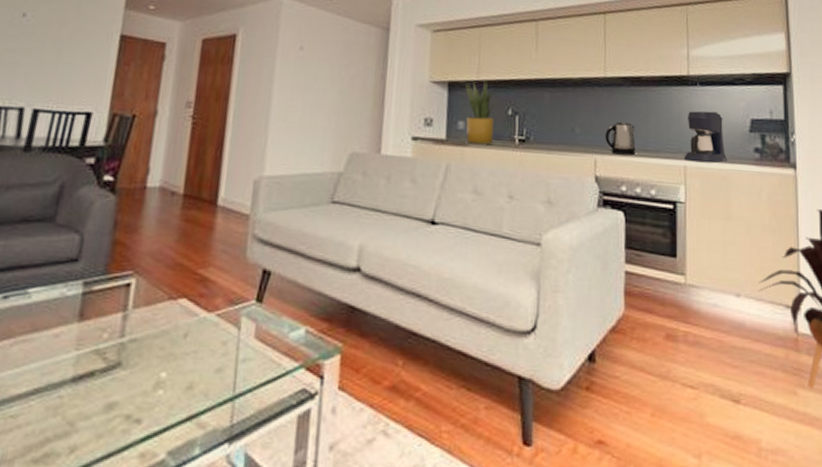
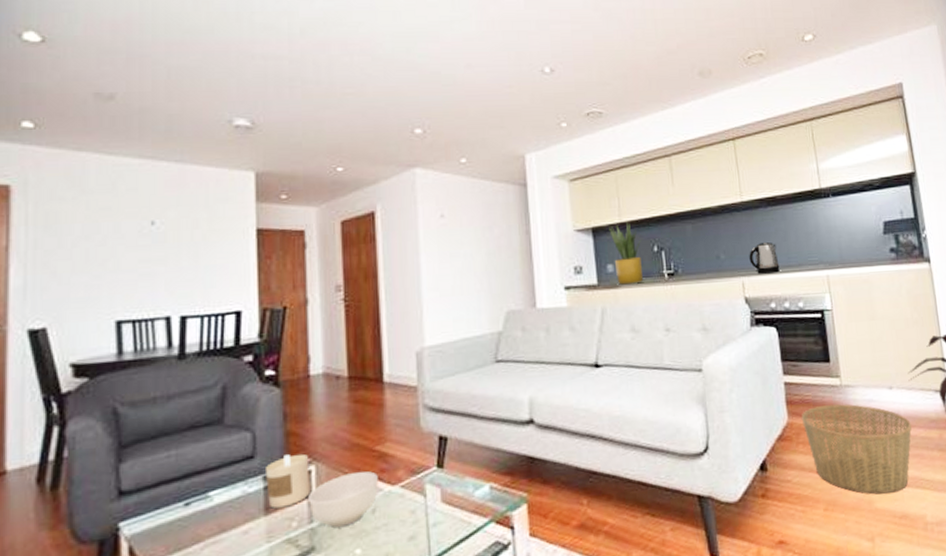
candle: none [83,263,132,317] -> present [266,453,310,509]
bowl: none [123,292,196,347] -> present [309,471,378,528]
basket: none [638,302,756,410] -> present [801,404,912,495]
coffee maker: present [683,110,728,164] -> none [824,219,867,271]

